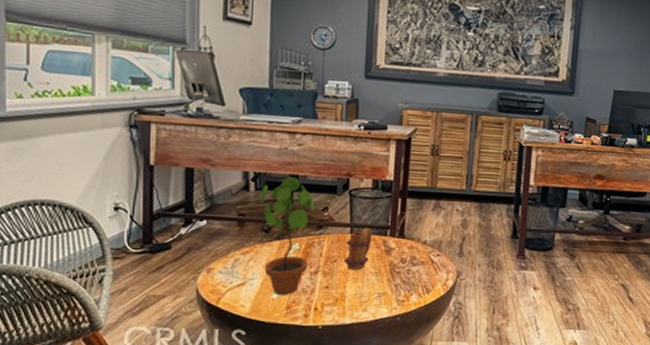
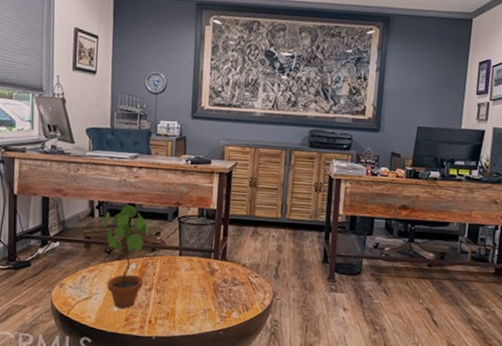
mug: present [343,227,372,271] -> none [173,250,198,289]

